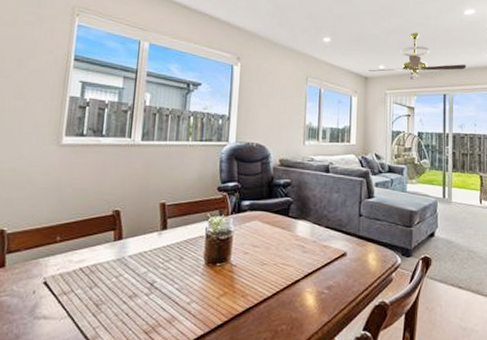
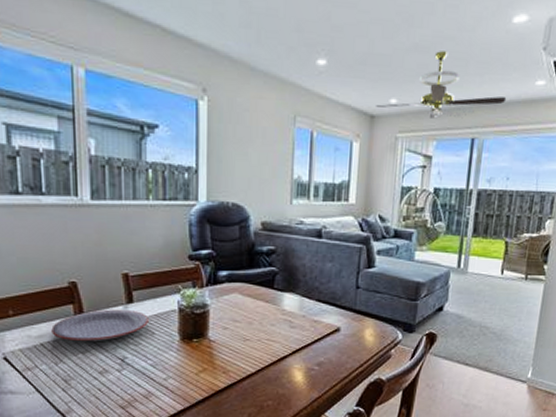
plate: none [91,235,179,267] -> present [51,309,149,342]

